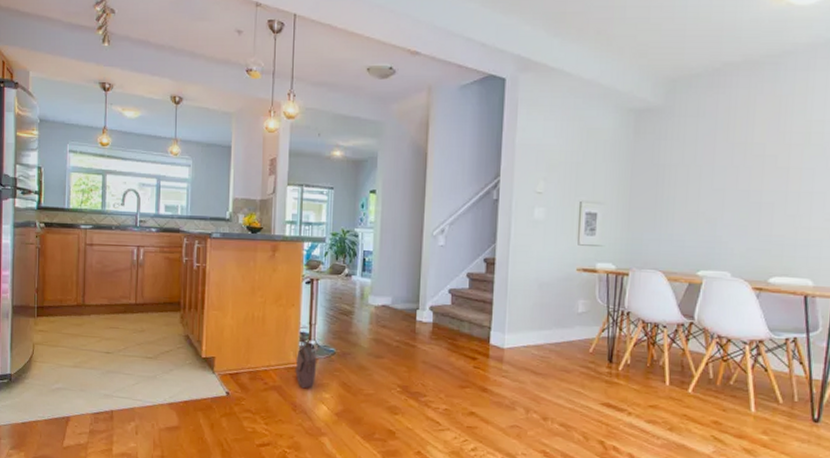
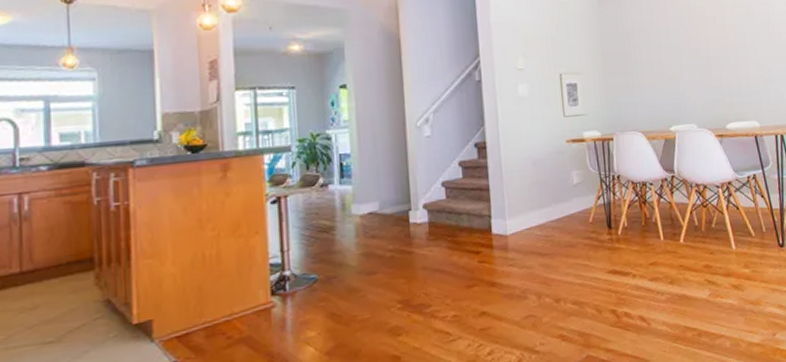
handbag: present [295,331,317,389] -> none [267,261,296,333]

